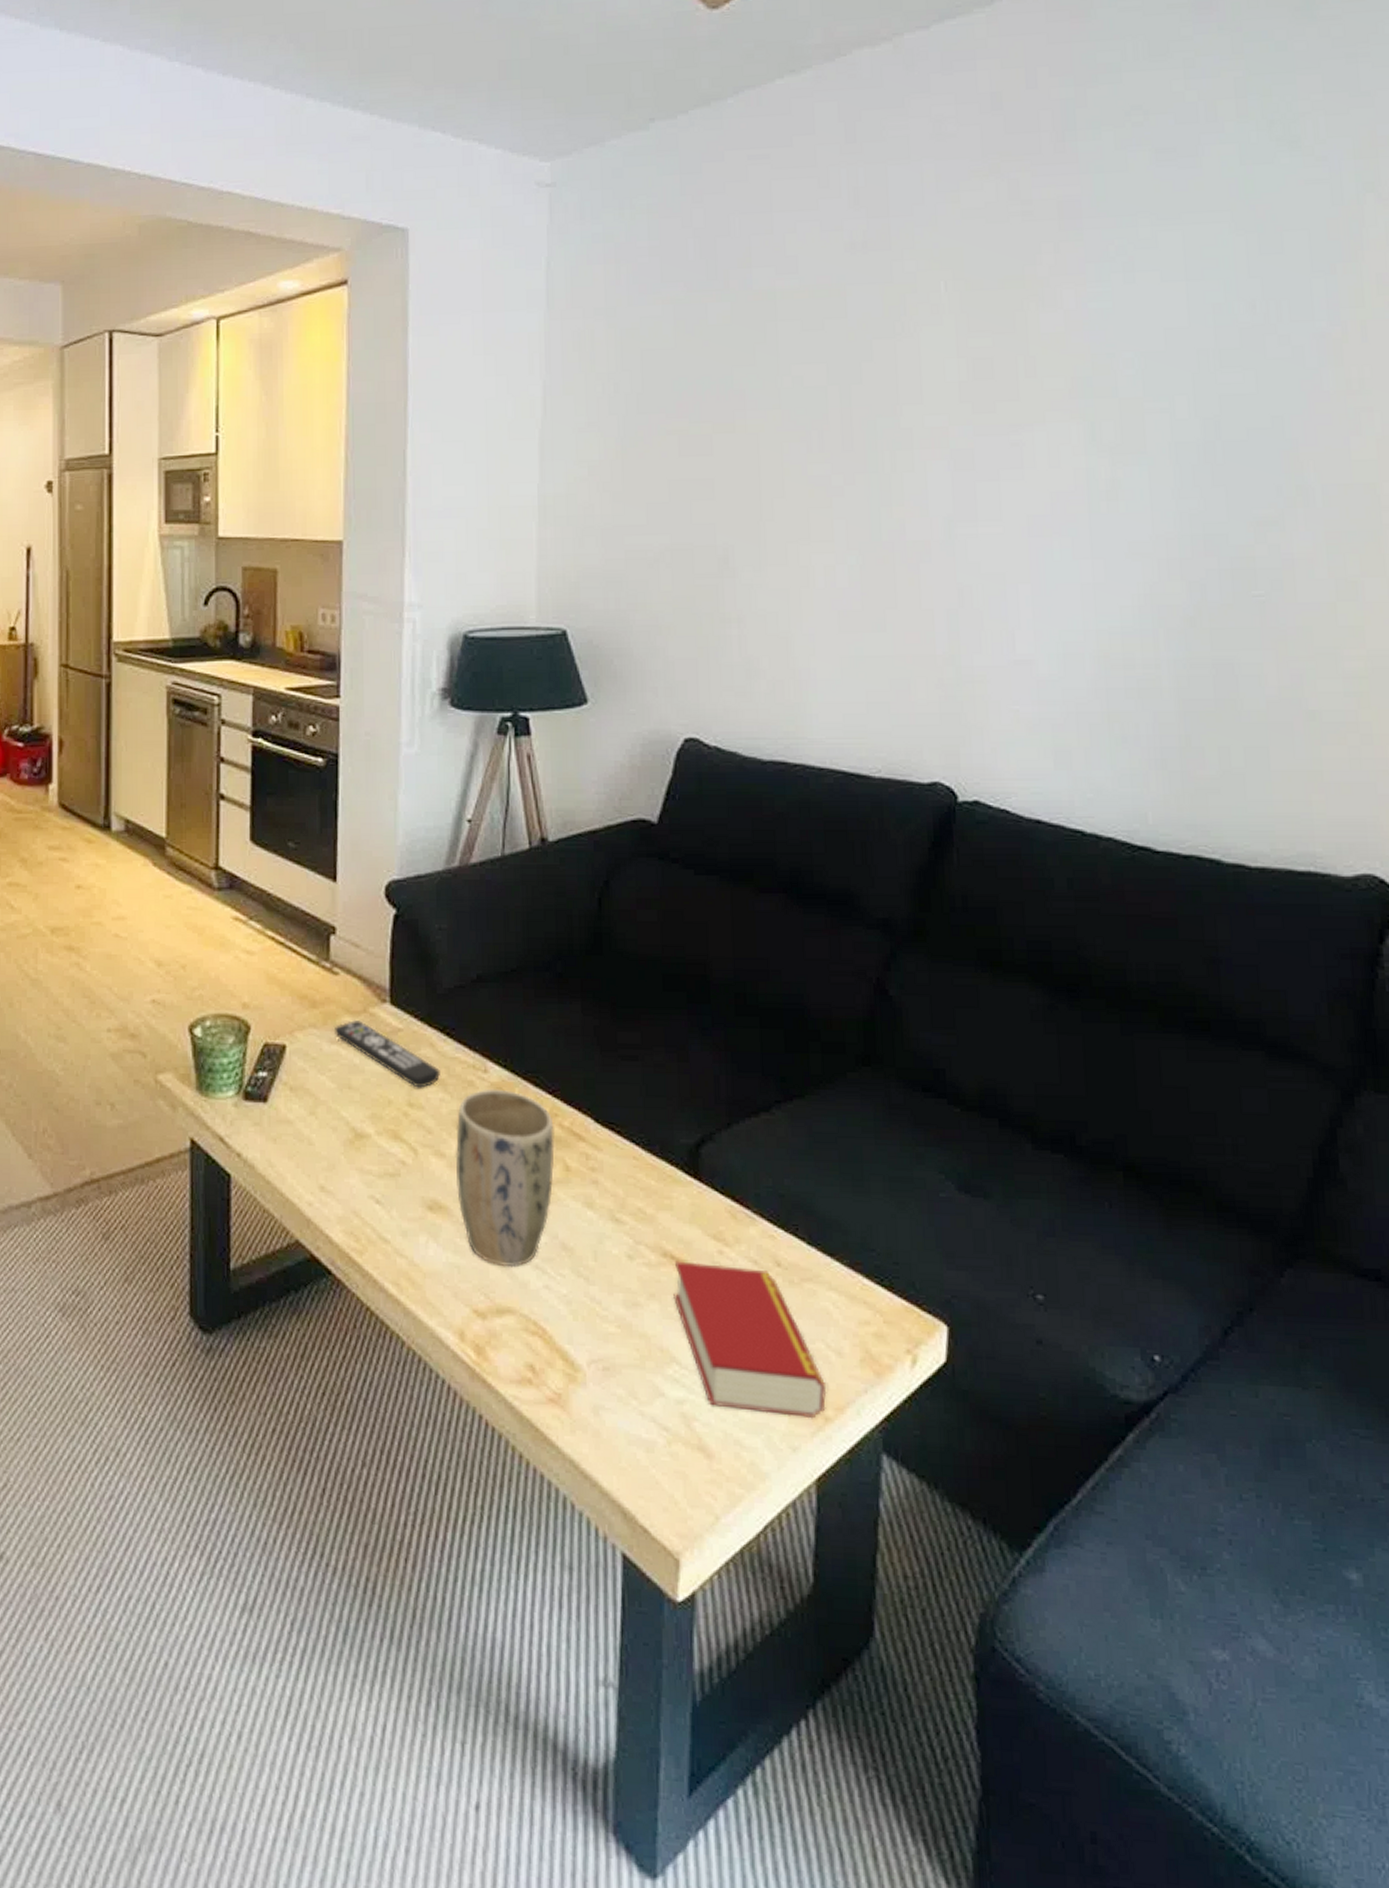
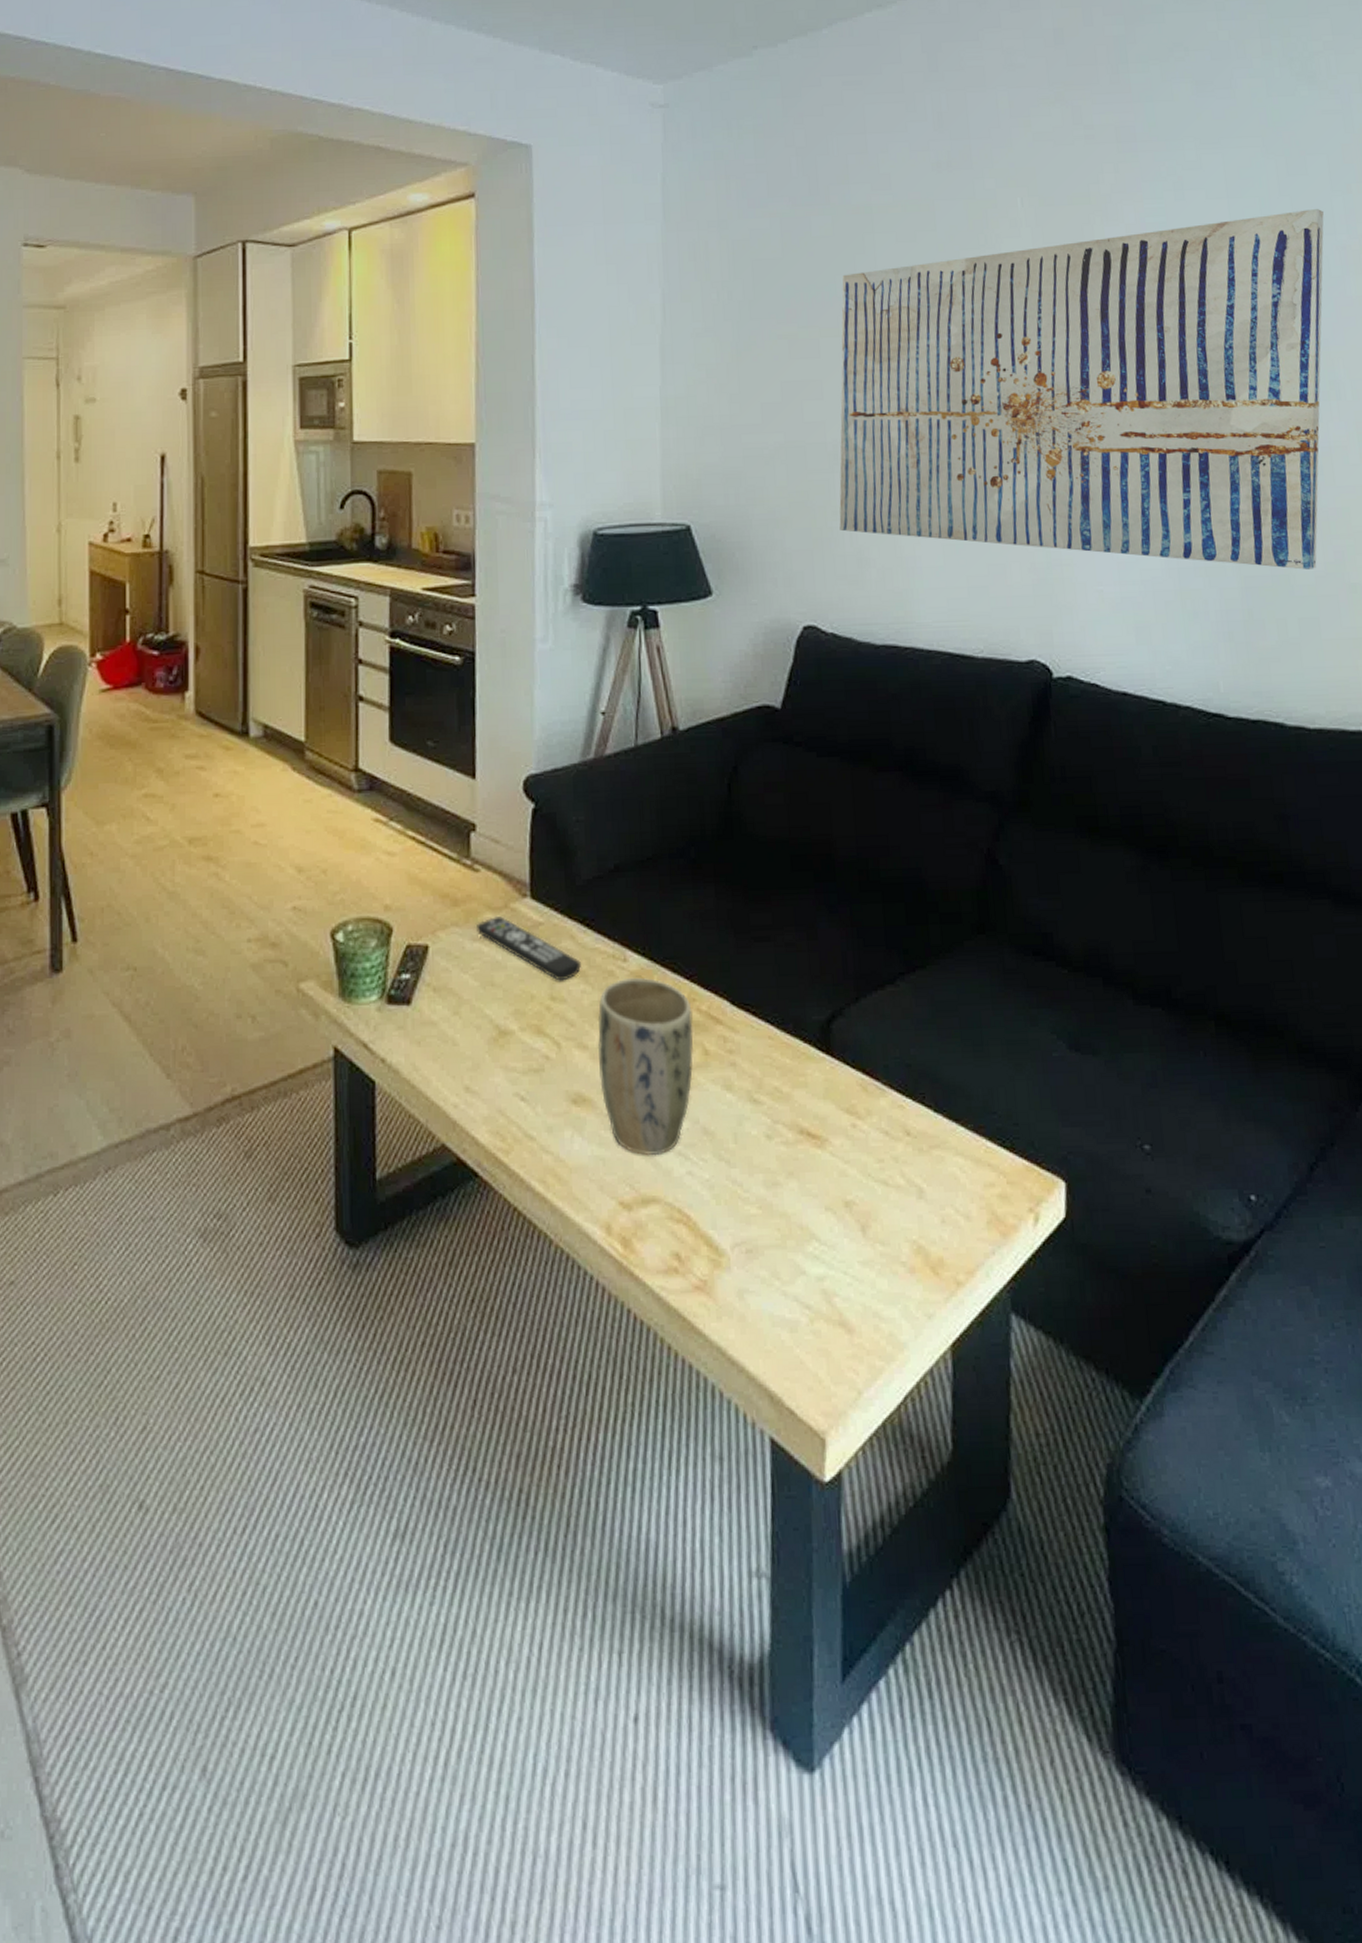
book: present [673,1261,827,1419] -> none [811,1137,958,1285]
wall art: none [727,292,1301,694] -> present [839,209,1324,570]

